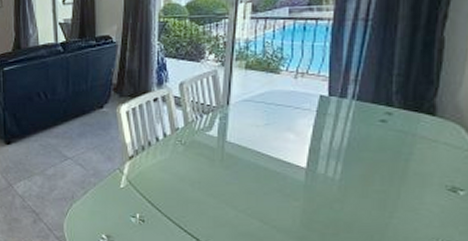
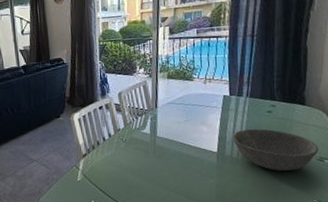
bowl: none [328,141,451,201] -> present [232,128,319,172]

